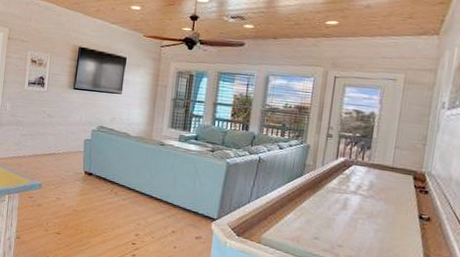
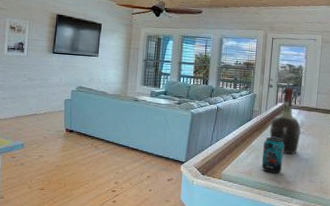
beverage can: none [314,198,345,244] -> present [262,137,284,173]
cognac bottle: none [326,139,370,223] -> present [269,88,301,155]

